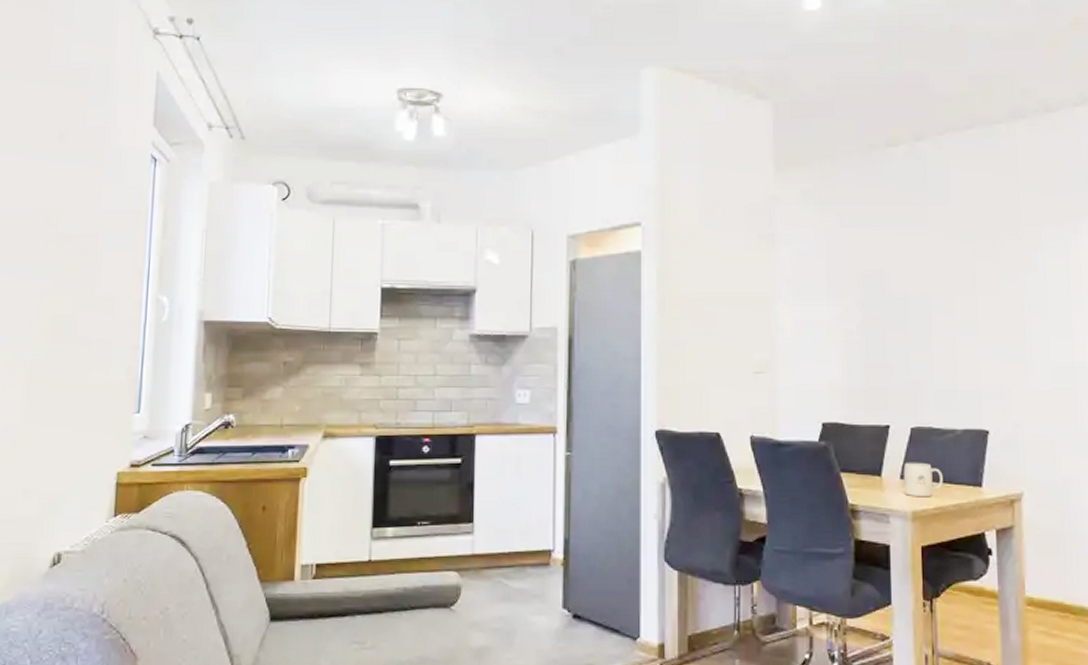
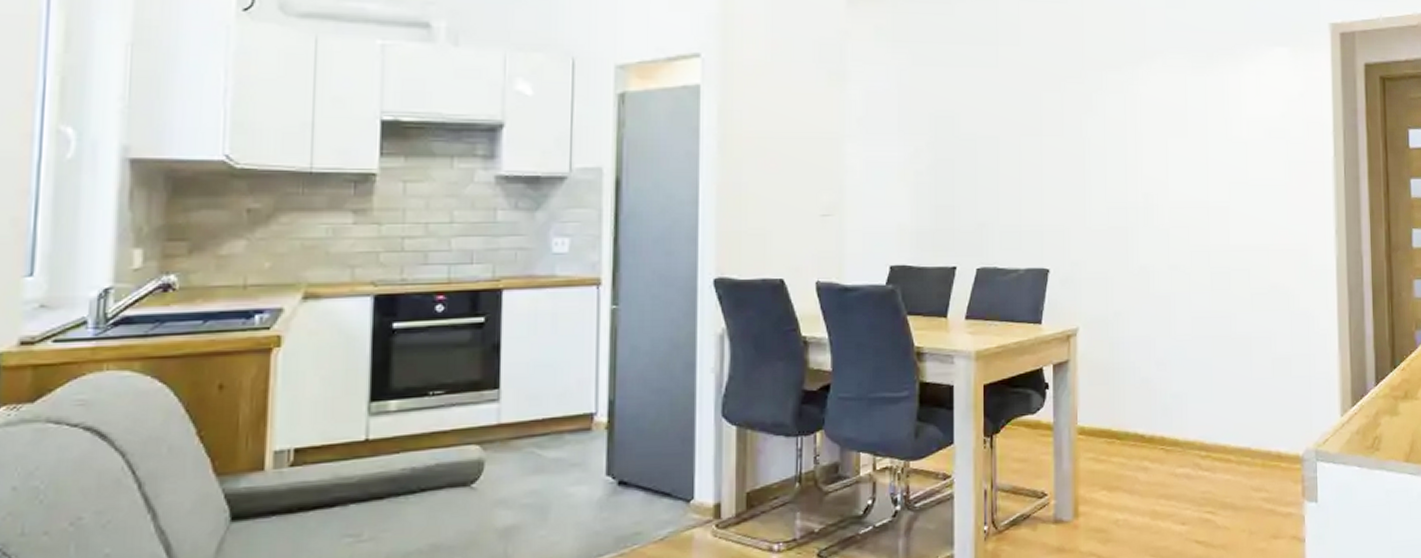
mug: present [903,462,943,498] -> none [968,302,1006,337]

